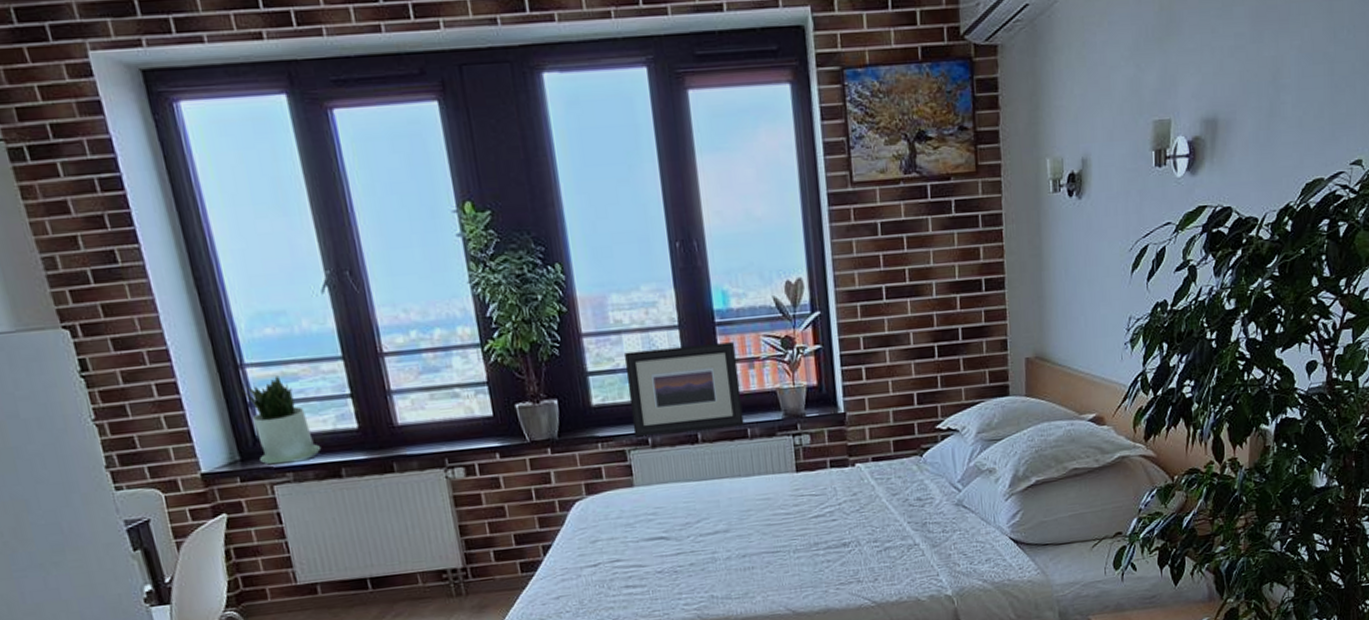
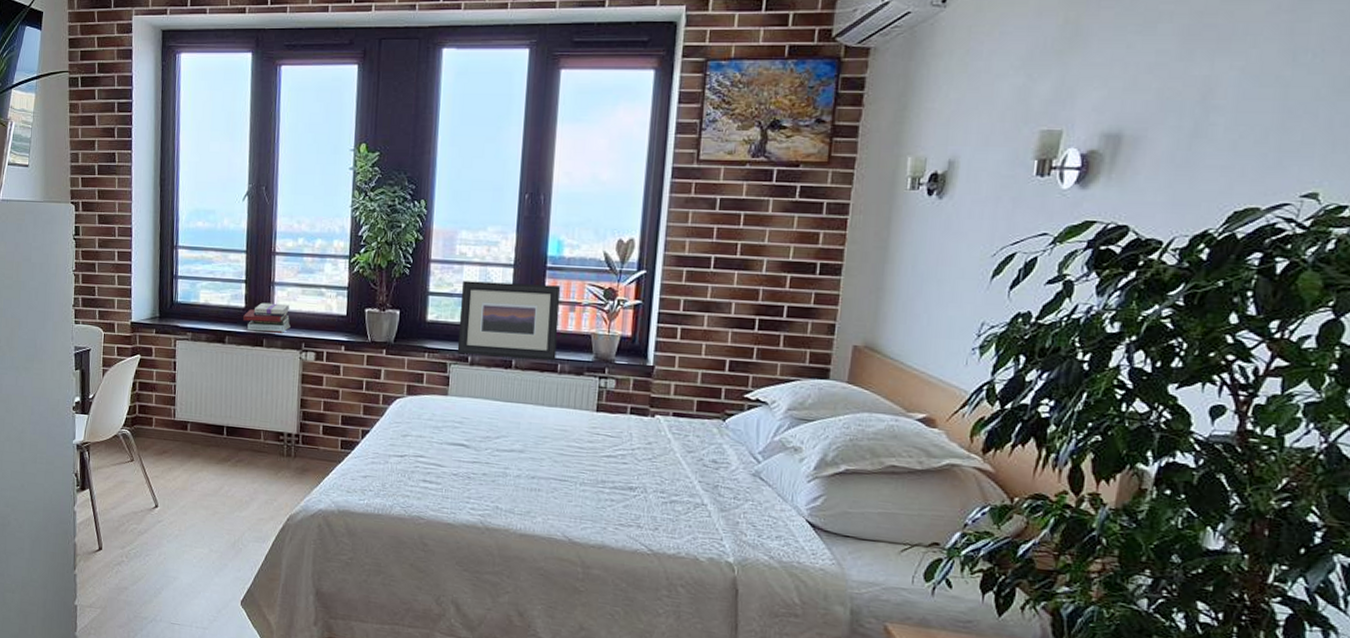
planter: present [241,375,322,466] -> none [172,258,216,327]
books: none [359,414,425,456] -> present [243,302,291,333]

